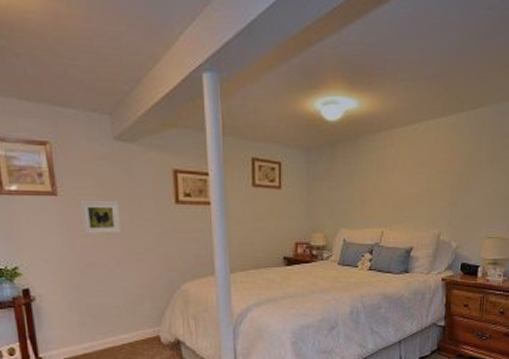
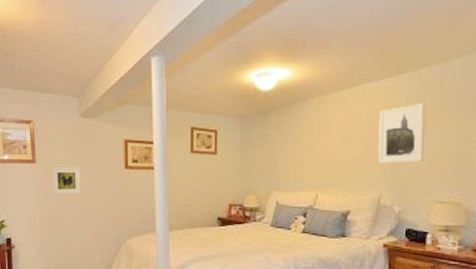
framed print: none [438,142,481,201] -> present [378,103,426,164]

